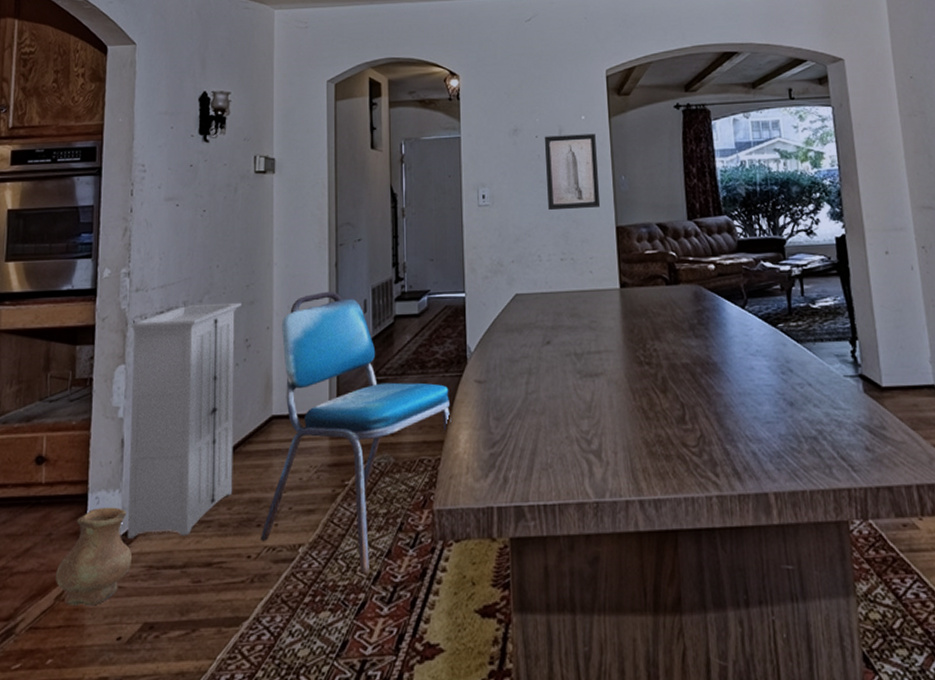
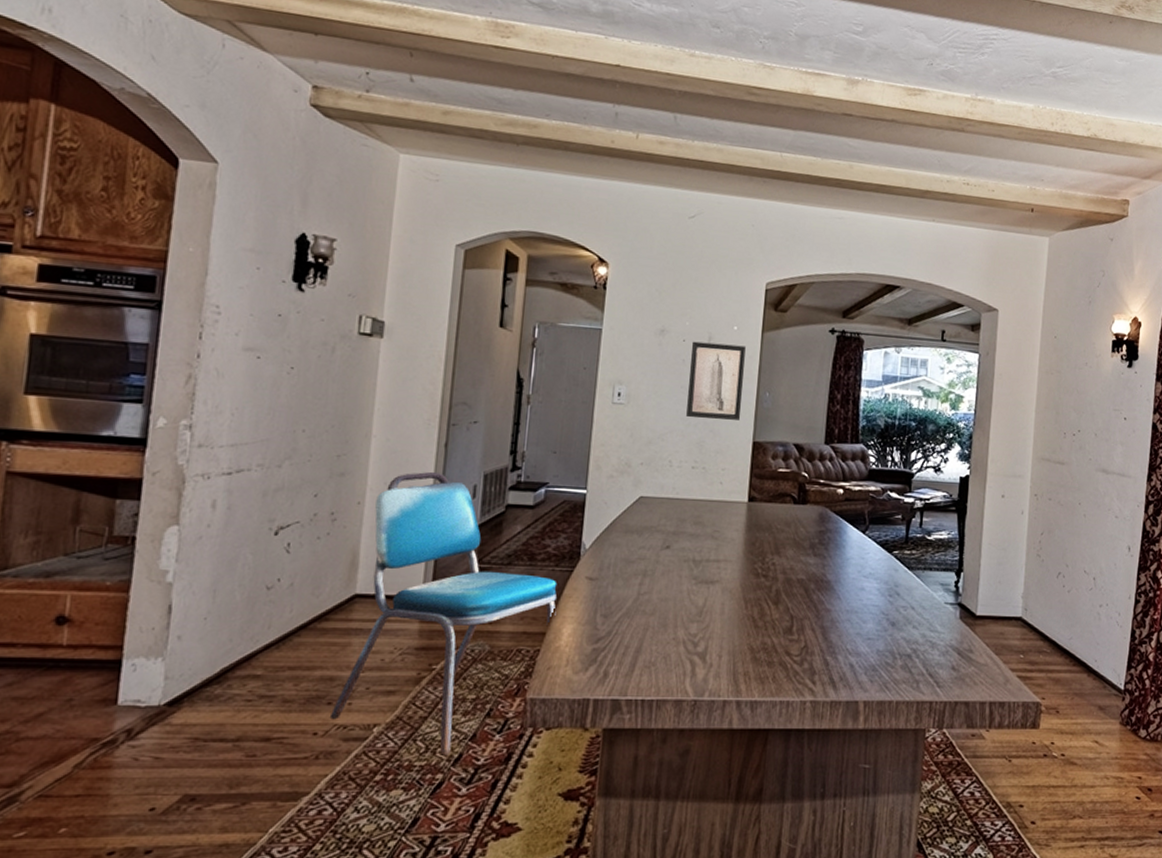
vase: present [55,507,132,606] -> none [74,675,174,776]
storage cabinet: present [128,302,242,539] -> none [170,467,330,710]

